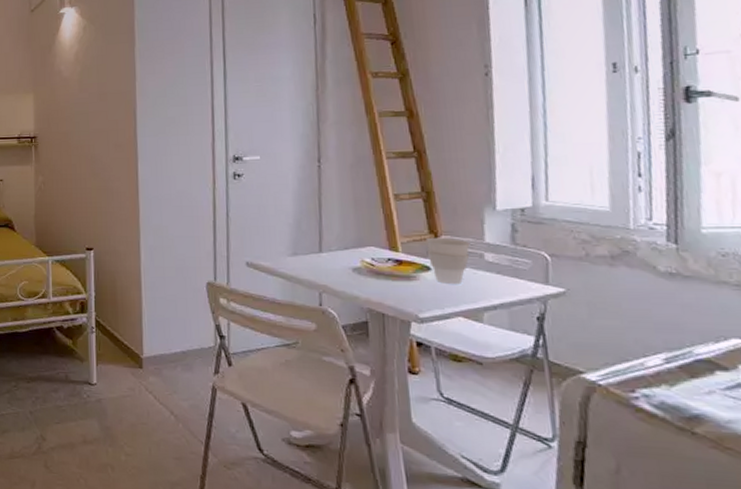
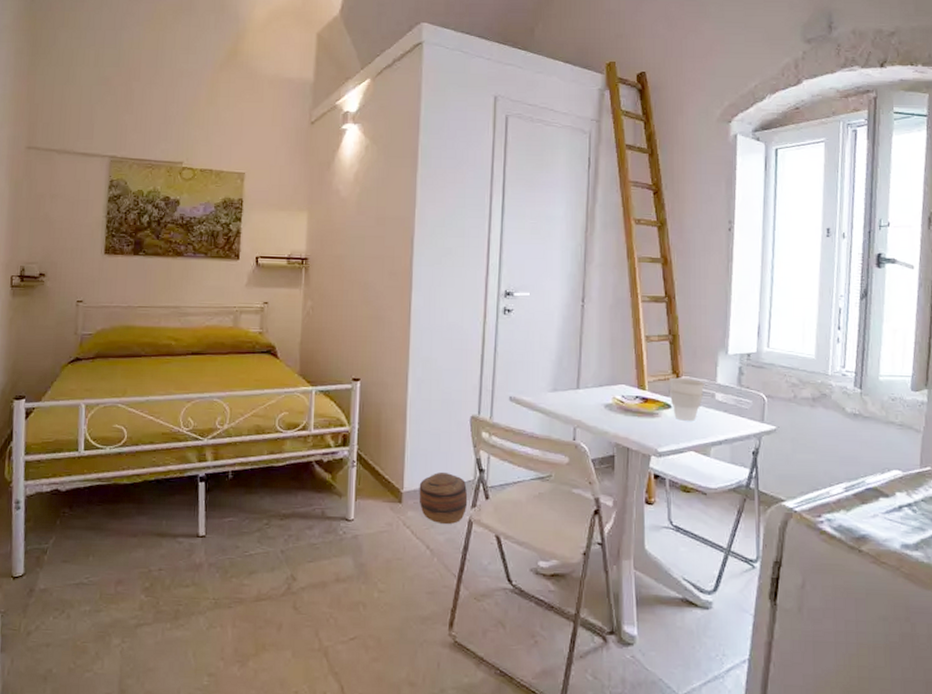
basket: none [158,339,210,390] -> present [419,473,468,524]

